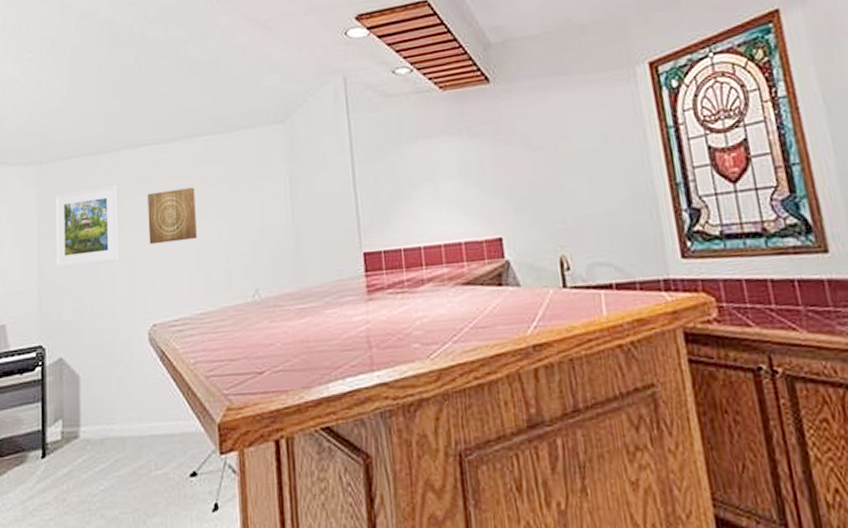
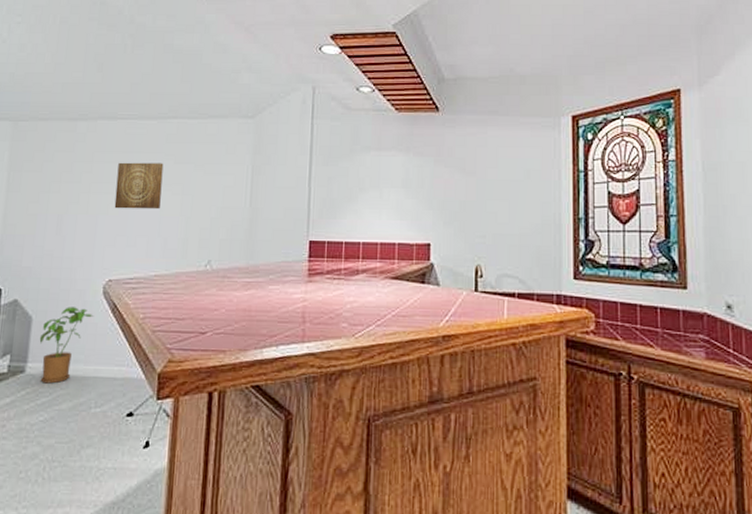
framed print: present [54,184,121,269] -> none [20,150,91,220]
house plant: none [89,359,142,448] -> present [39,307,94,384]

